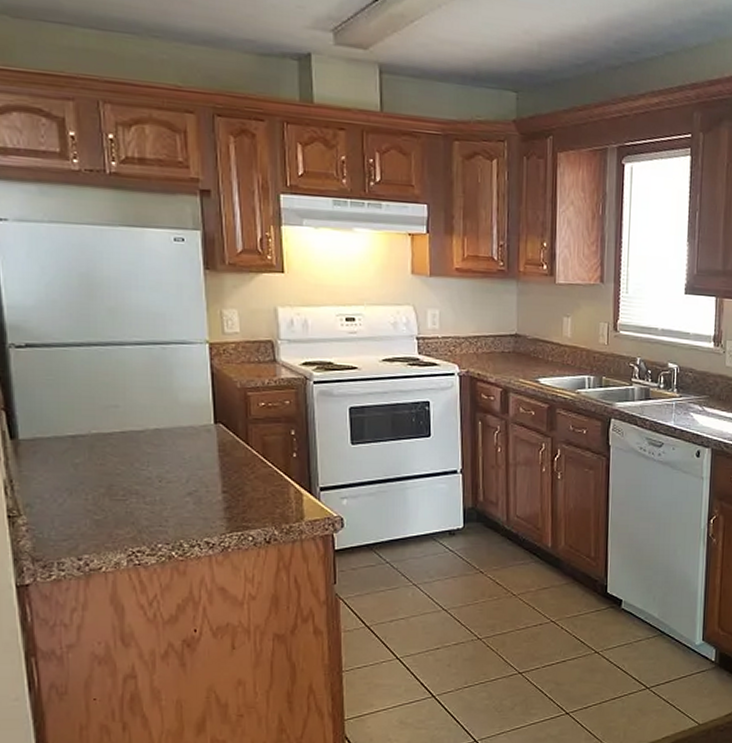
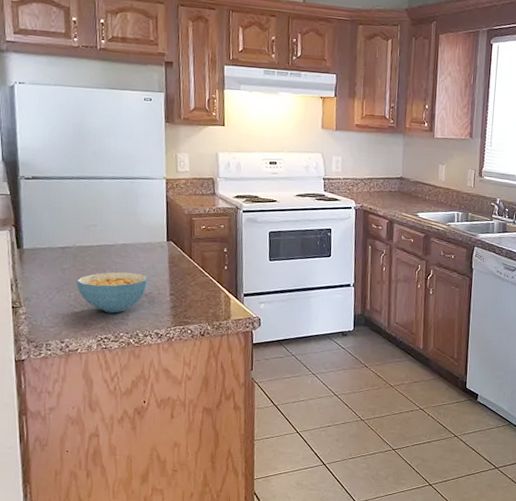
cereal bowl: none [95,465,192,519] -> present [76,272,149,313]

